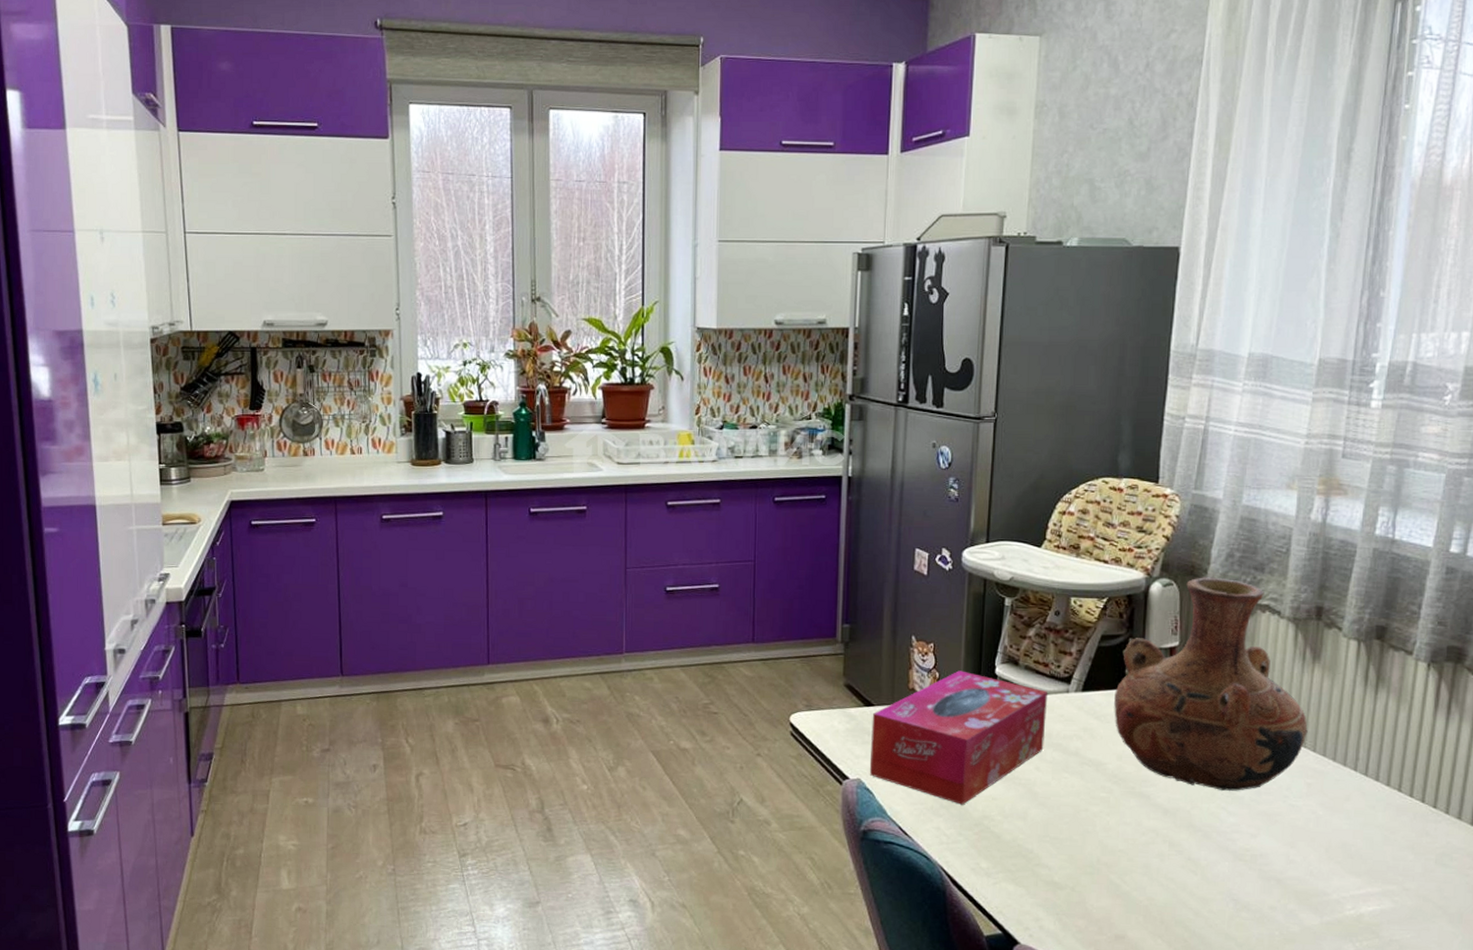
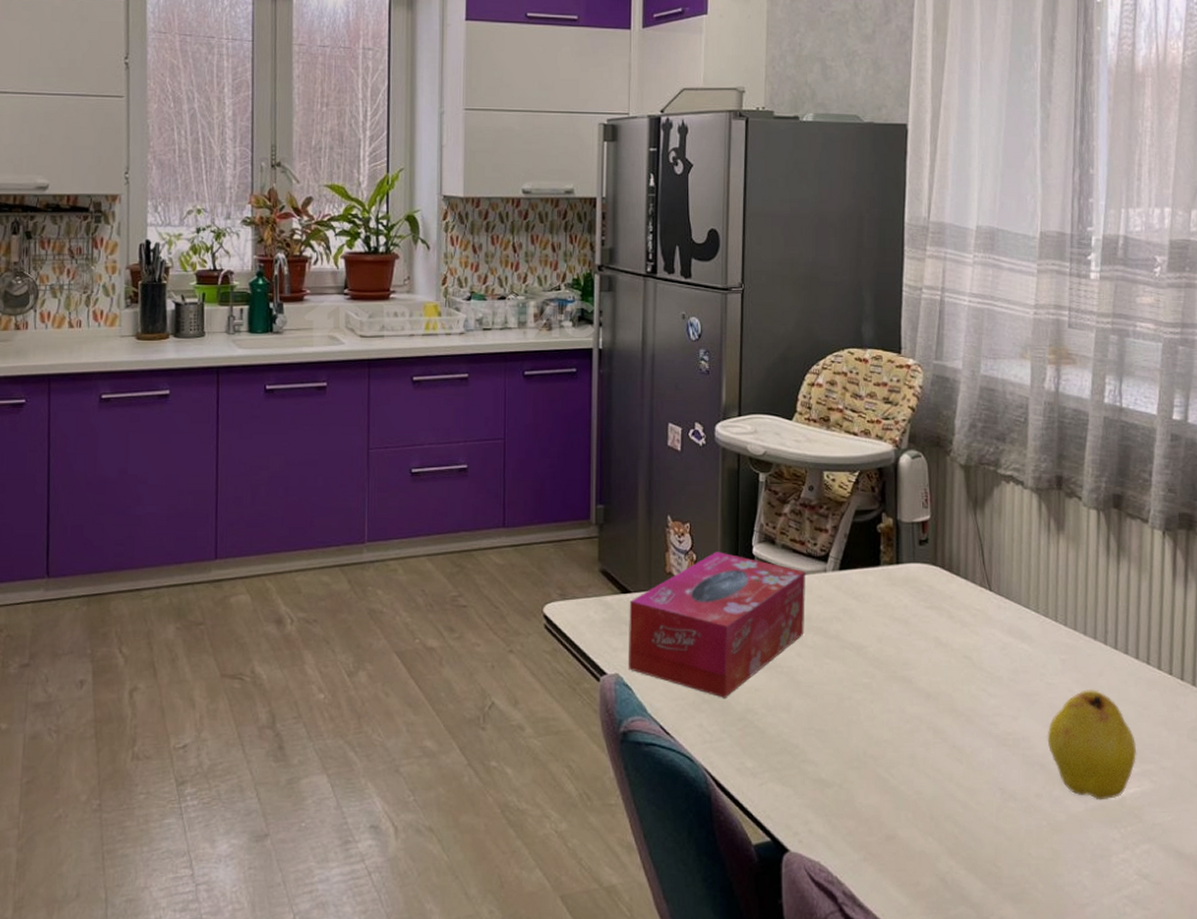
vase: present [1114,576,1308,791] -> none [871,447,1058,671]
fruit: none [1287,812,1380,916] -> present [1048,690,1137,800]

